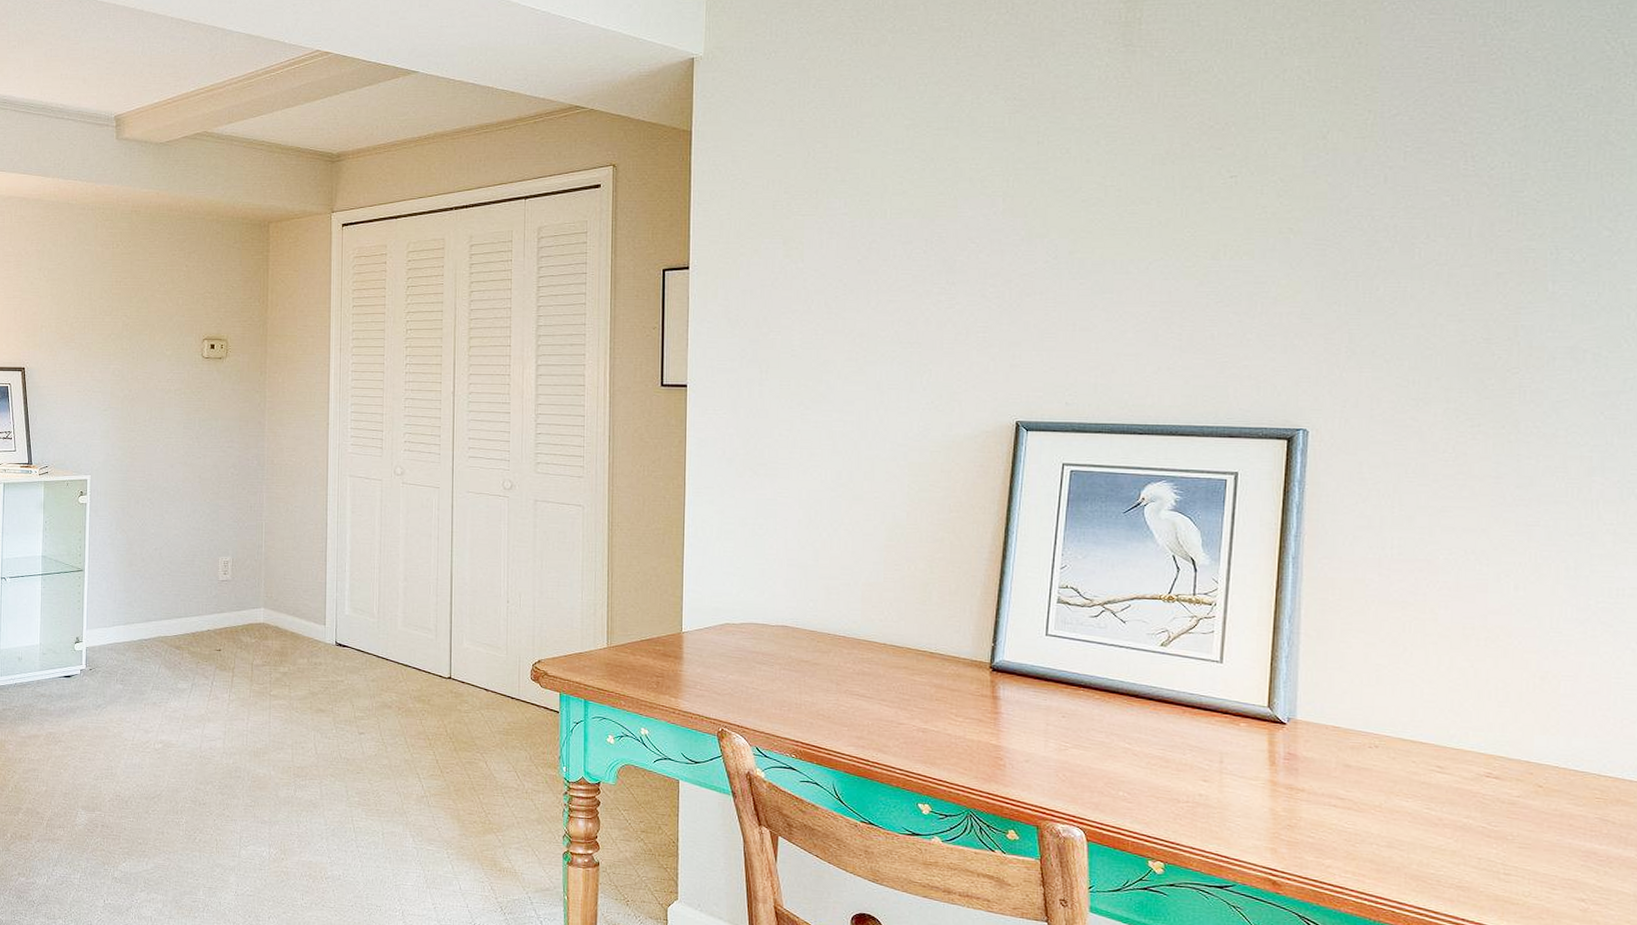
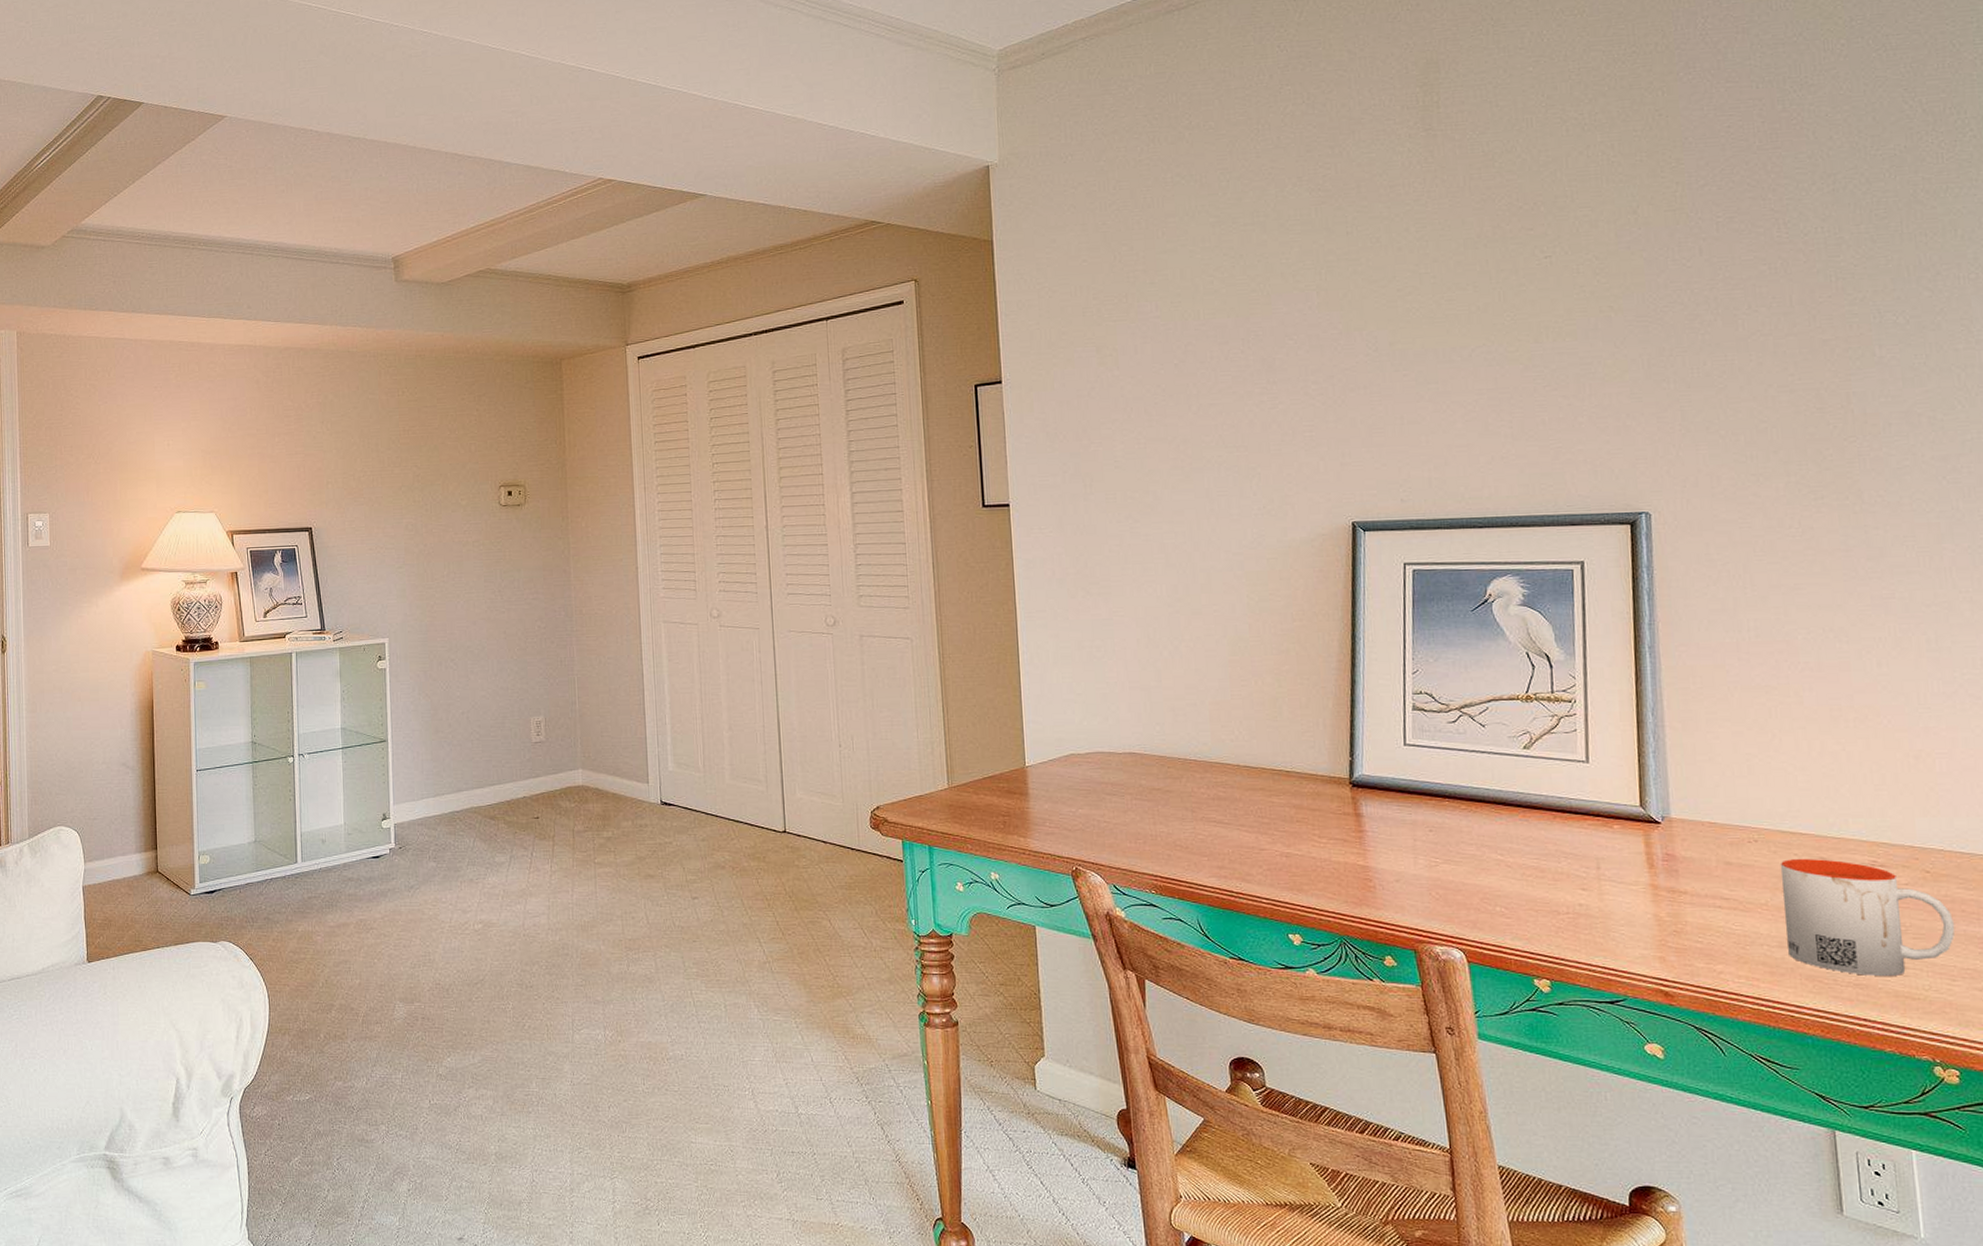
mug: none [1396,766,1561,881] -> present [1780,859,1955,977]

